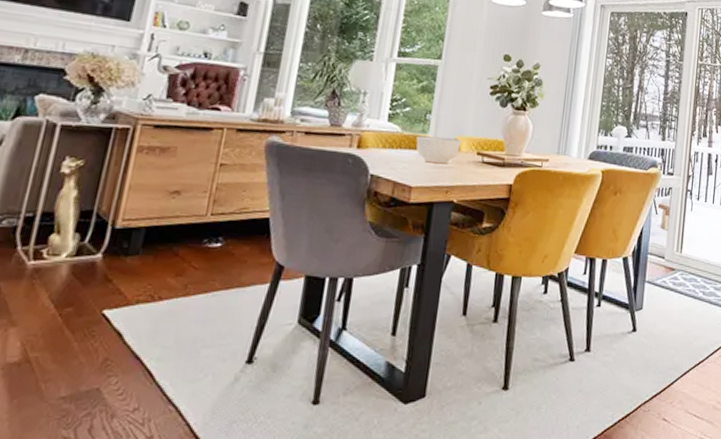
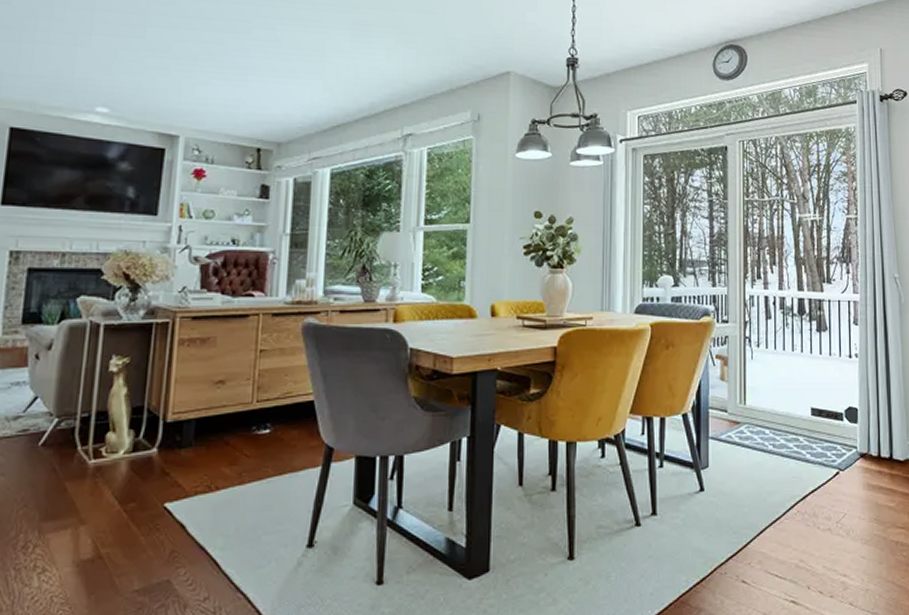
bowl: present [415,135,461,164] -> none [452,304,499,332]

